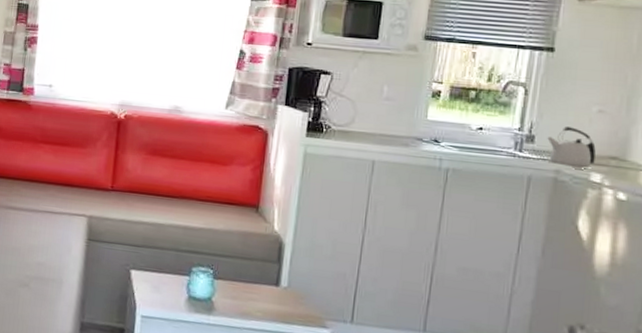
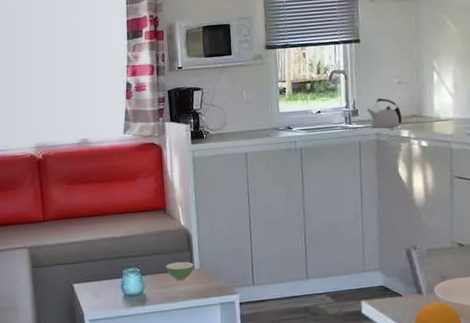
bowl: none [244,271,282,299] -> present [165,261,195,282]

